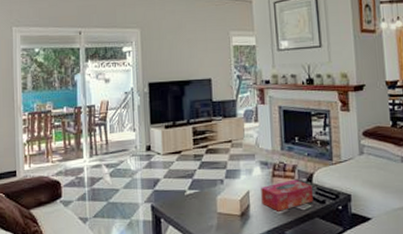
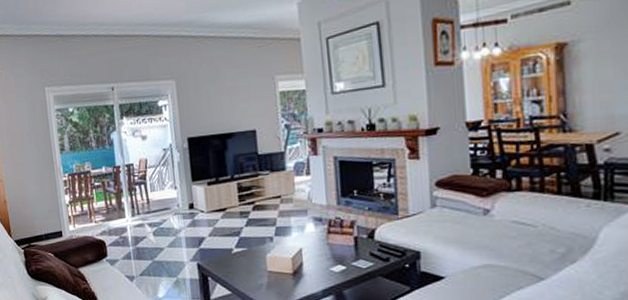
tissue box: present [261,179,313,212] -> none [315,236,375,270]

